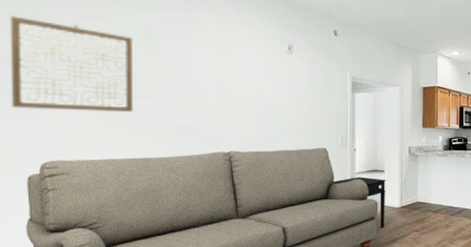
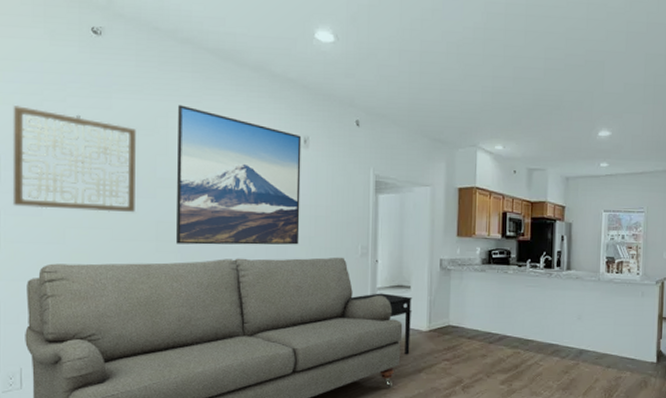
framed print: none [172,16,286,140] -> present [176,105,302,245]

